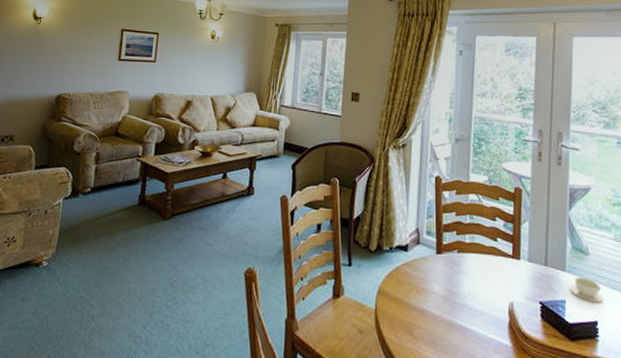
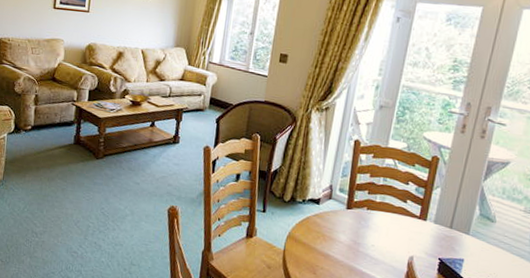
teacup: present [570,277,603,303] -> none [470,241,501,264]

